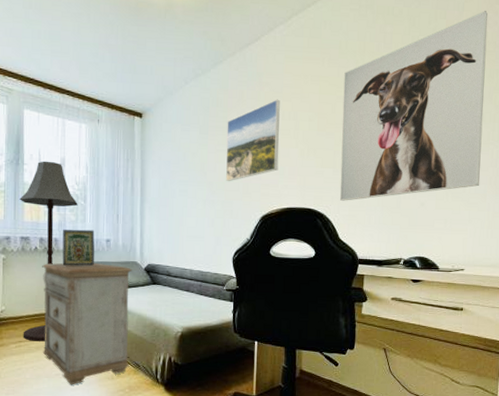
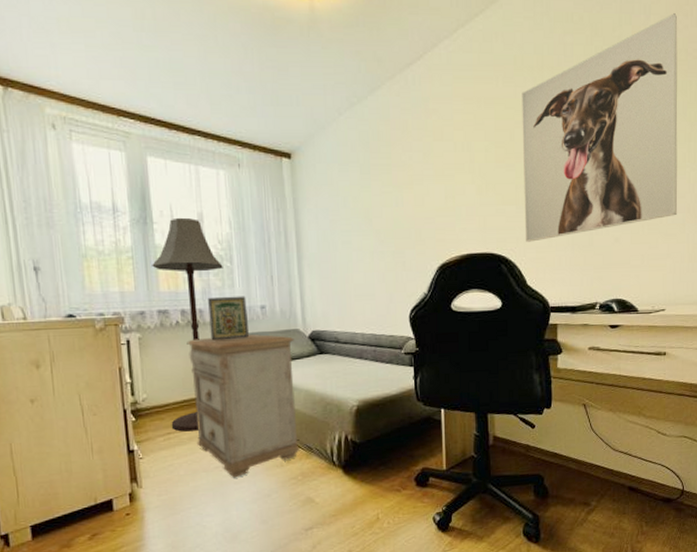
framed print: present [226,99,280,182] -> none [391,128,454,229]

